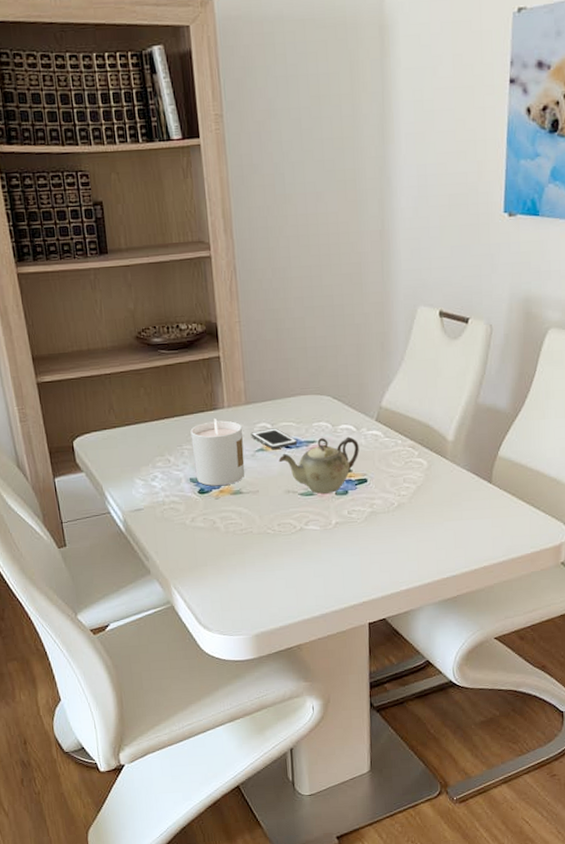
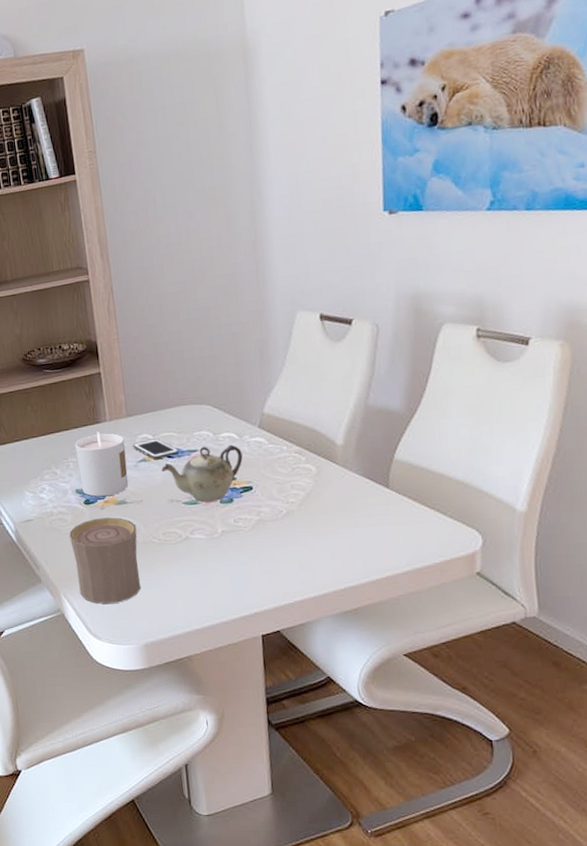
cup: none [182,507,254,595] -> present [69,517,141,604]

